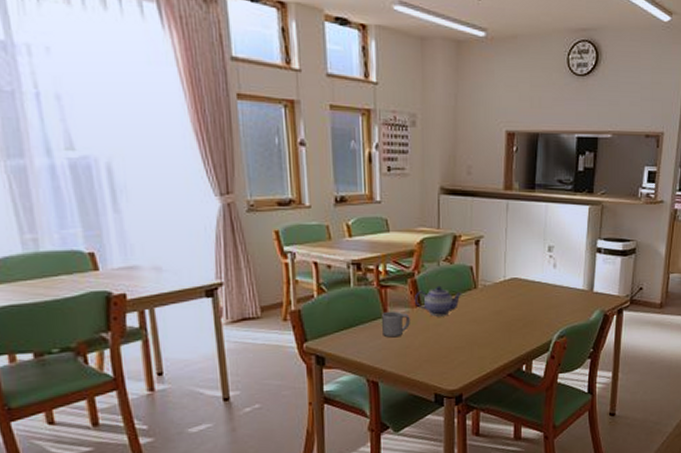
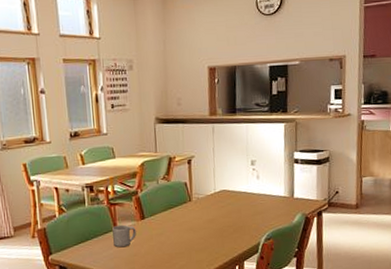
teapot: present [414,285,463,317] -> none [138,200,180,228]

